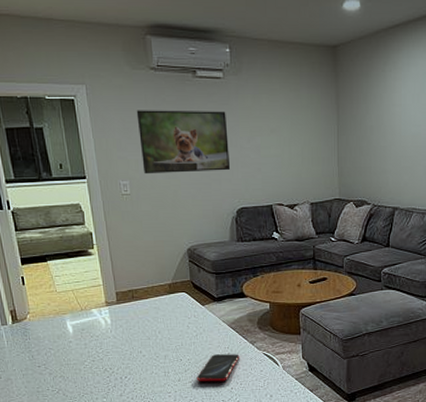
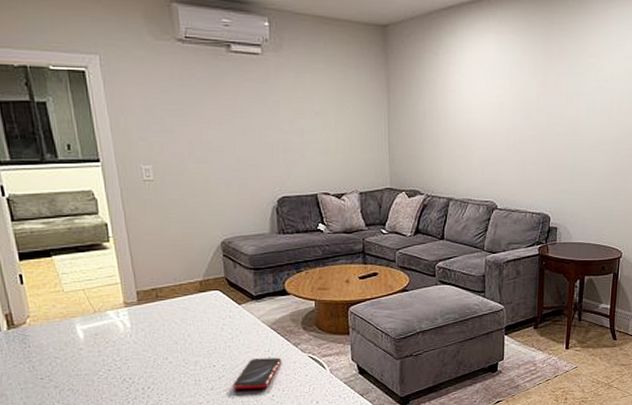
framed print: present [136,110,231,174] -> none [160,86,271,158]

